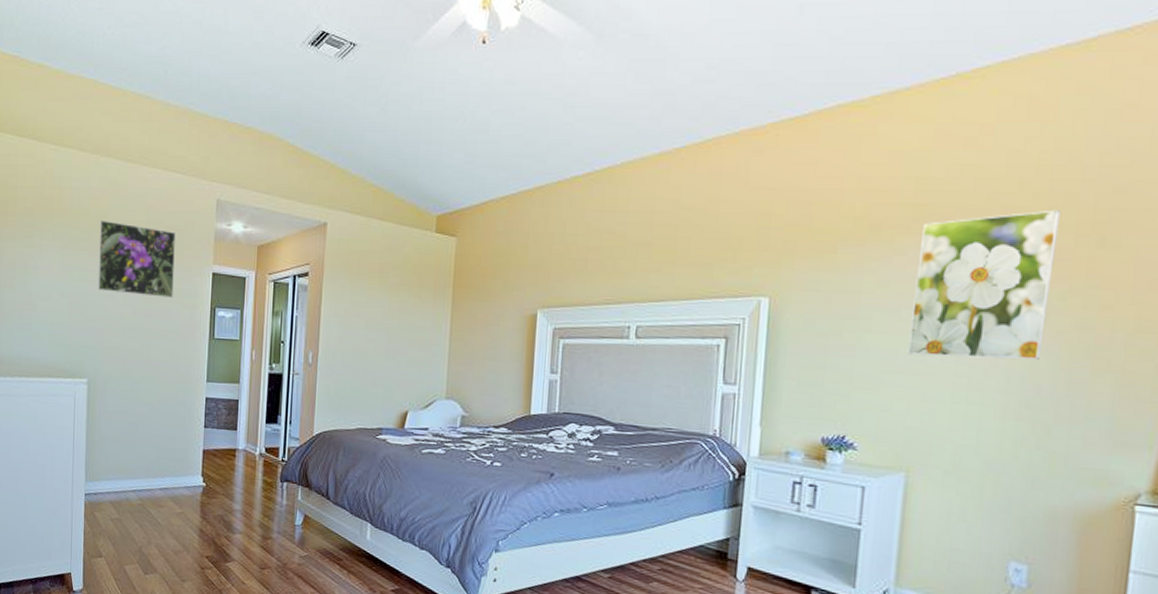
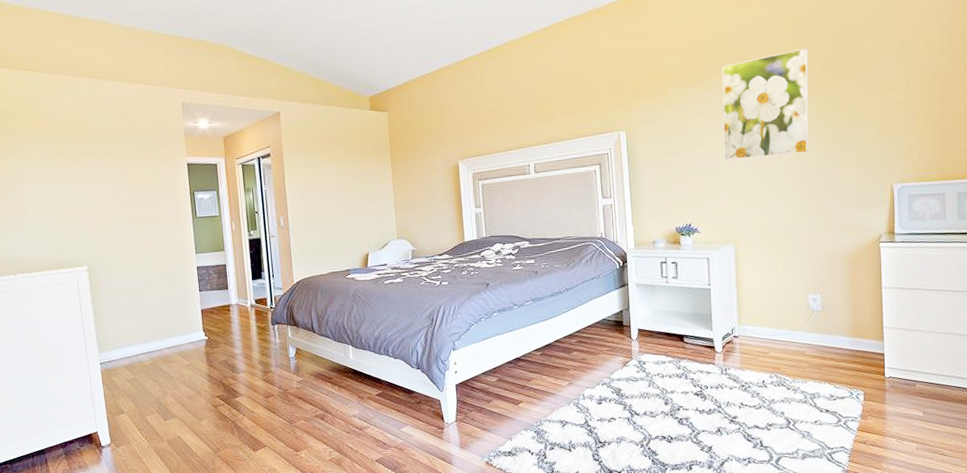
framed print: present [98,221,175,298] -> none [78,130,155,190]

